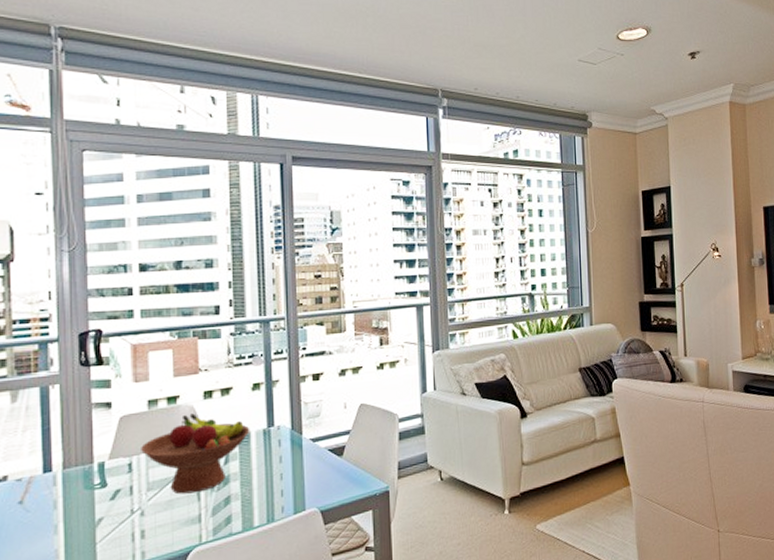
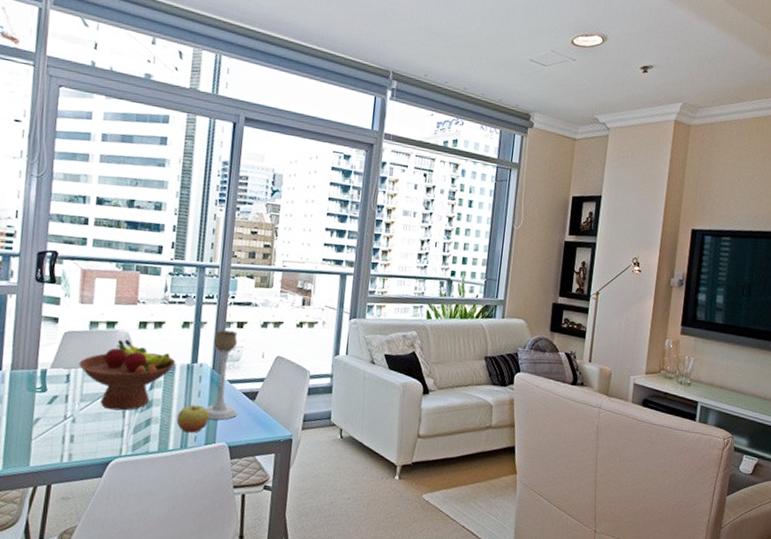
apple: none [259,472,295,505] -> present [176,405,209,433]
candle holder: none [290,385,325,485] -> present [205,330,238,420]

